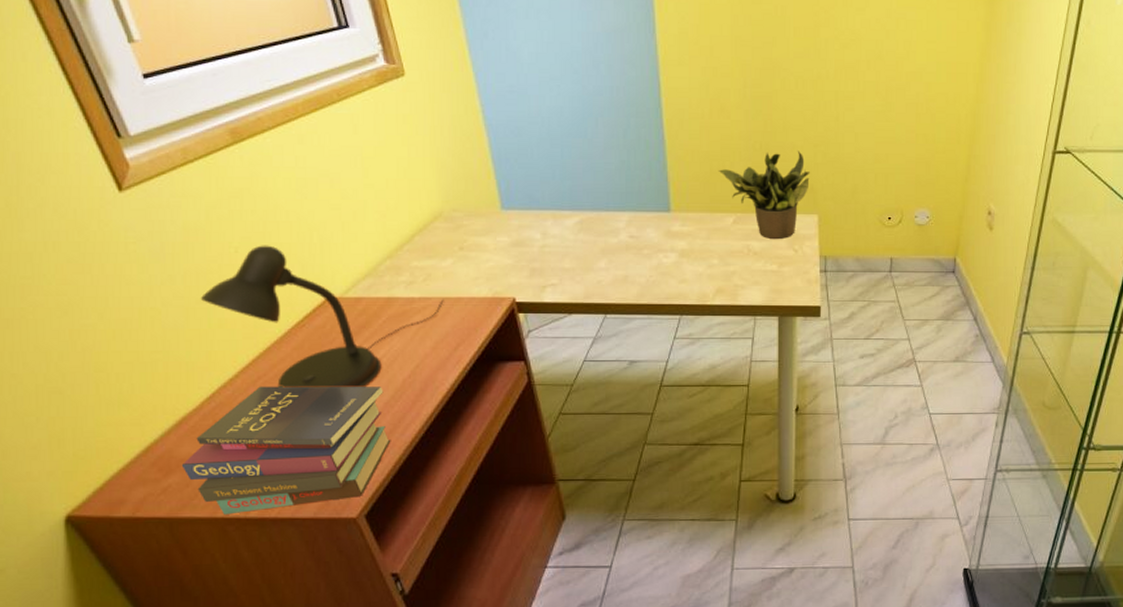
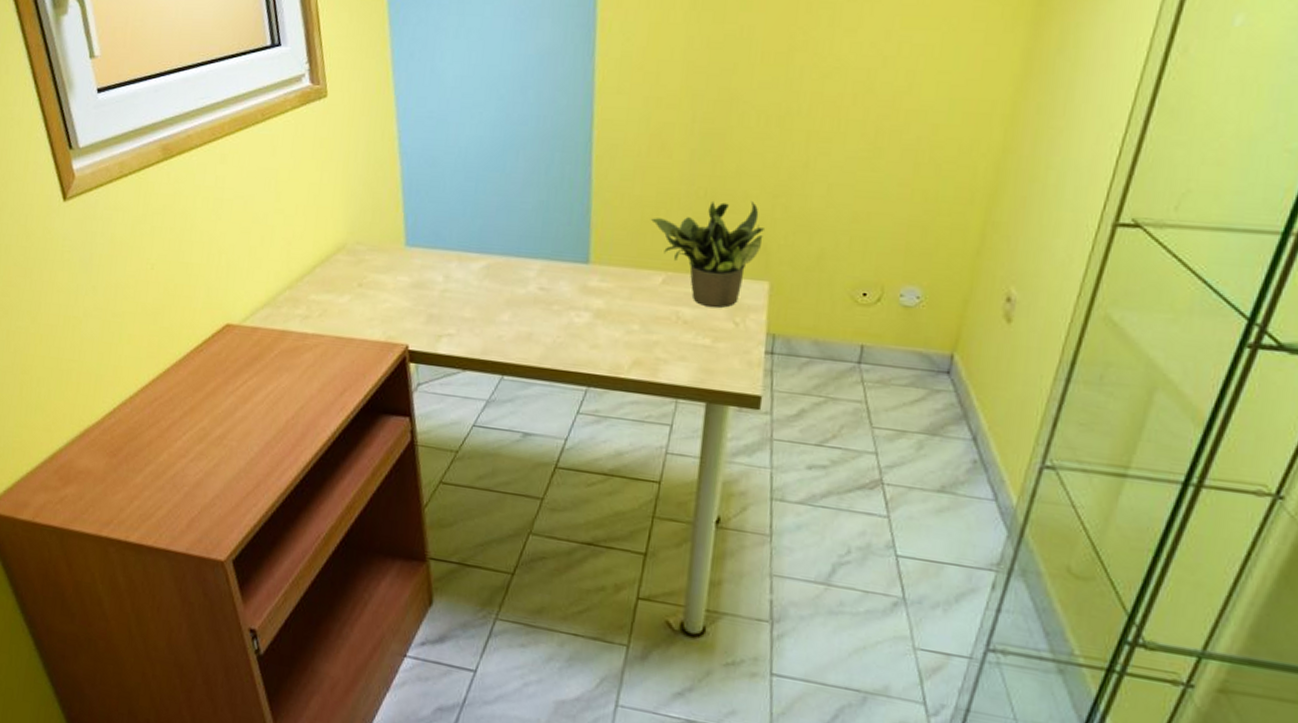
books: present [181,386,391,515] -> none [78,408,267,540]
desk lamp: present [200,245,444,388] -> none [115,264,337,424]

